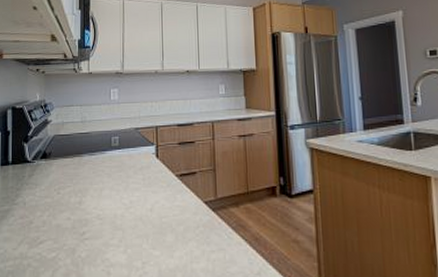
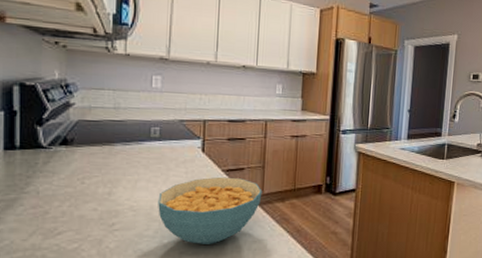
cereal bowl: none [121,182,216,254] -> present [158,176,262,244]

